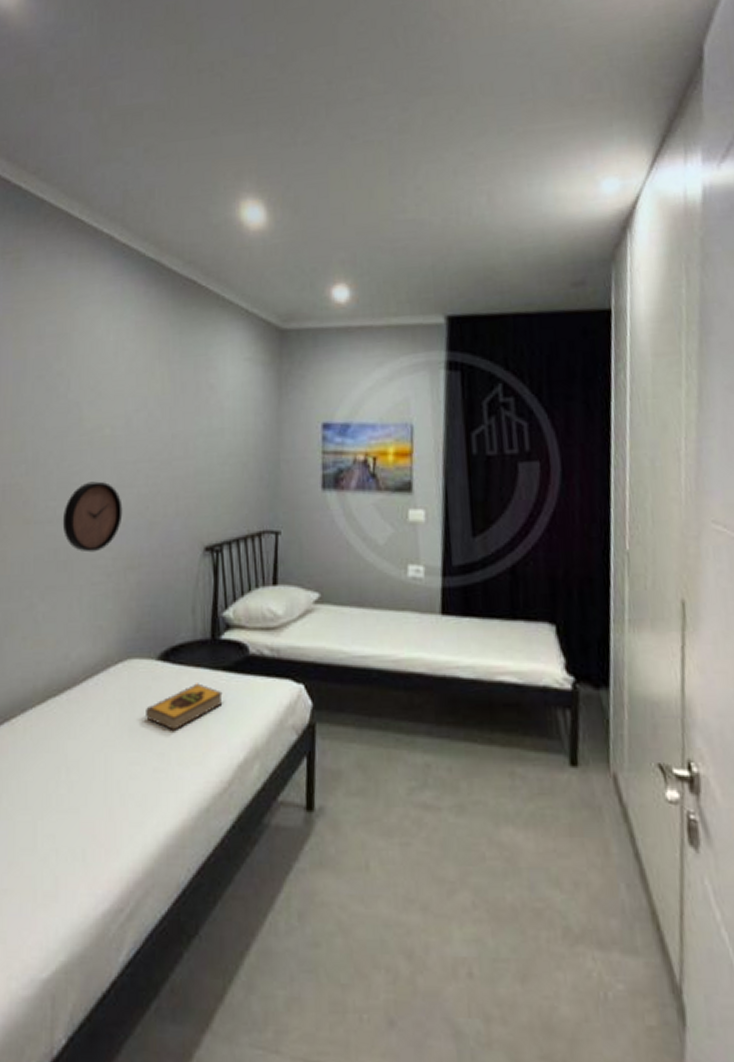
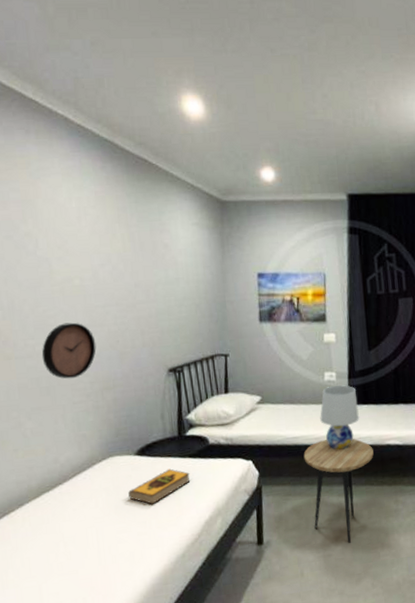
side table: none [375,665,478,829] -> present [303,438,374,543]
table lamp: none [400,585,458,682] -> present [320,385,360,450]

